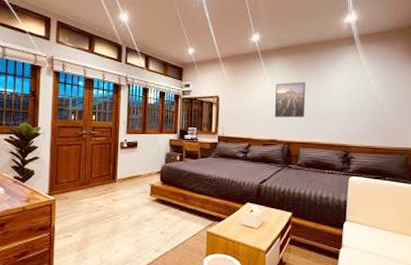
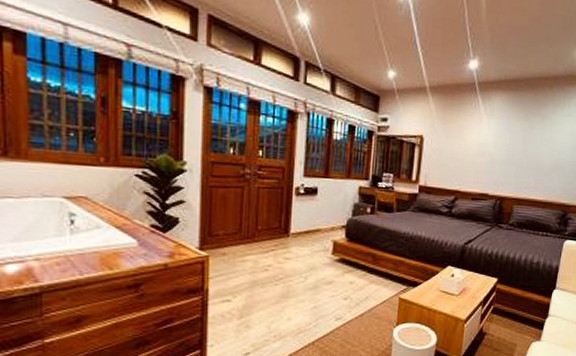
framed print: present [274,81,306,118] -> none [488,125,528,170]

